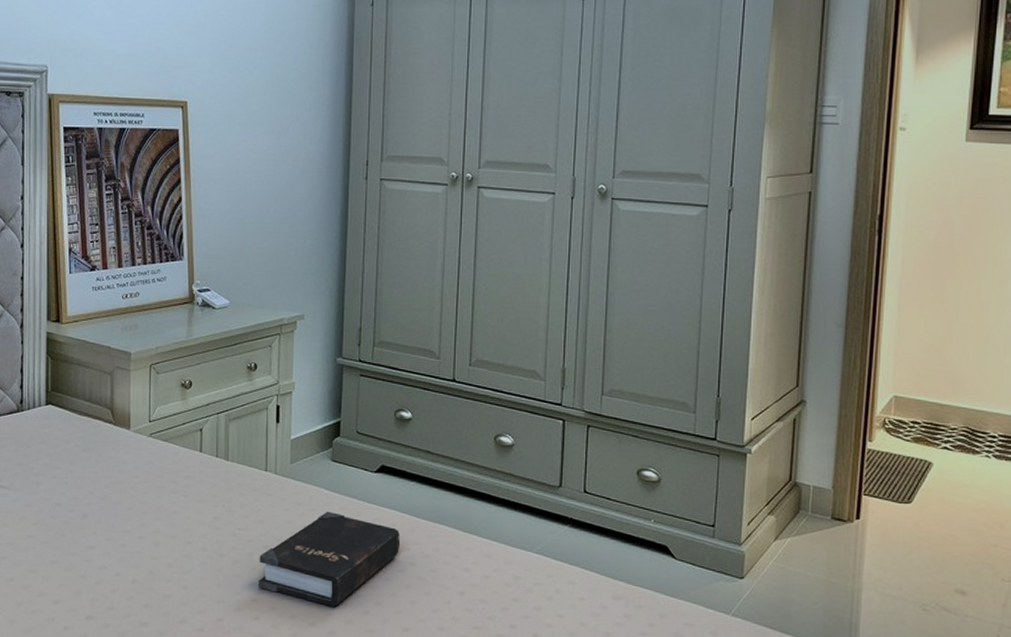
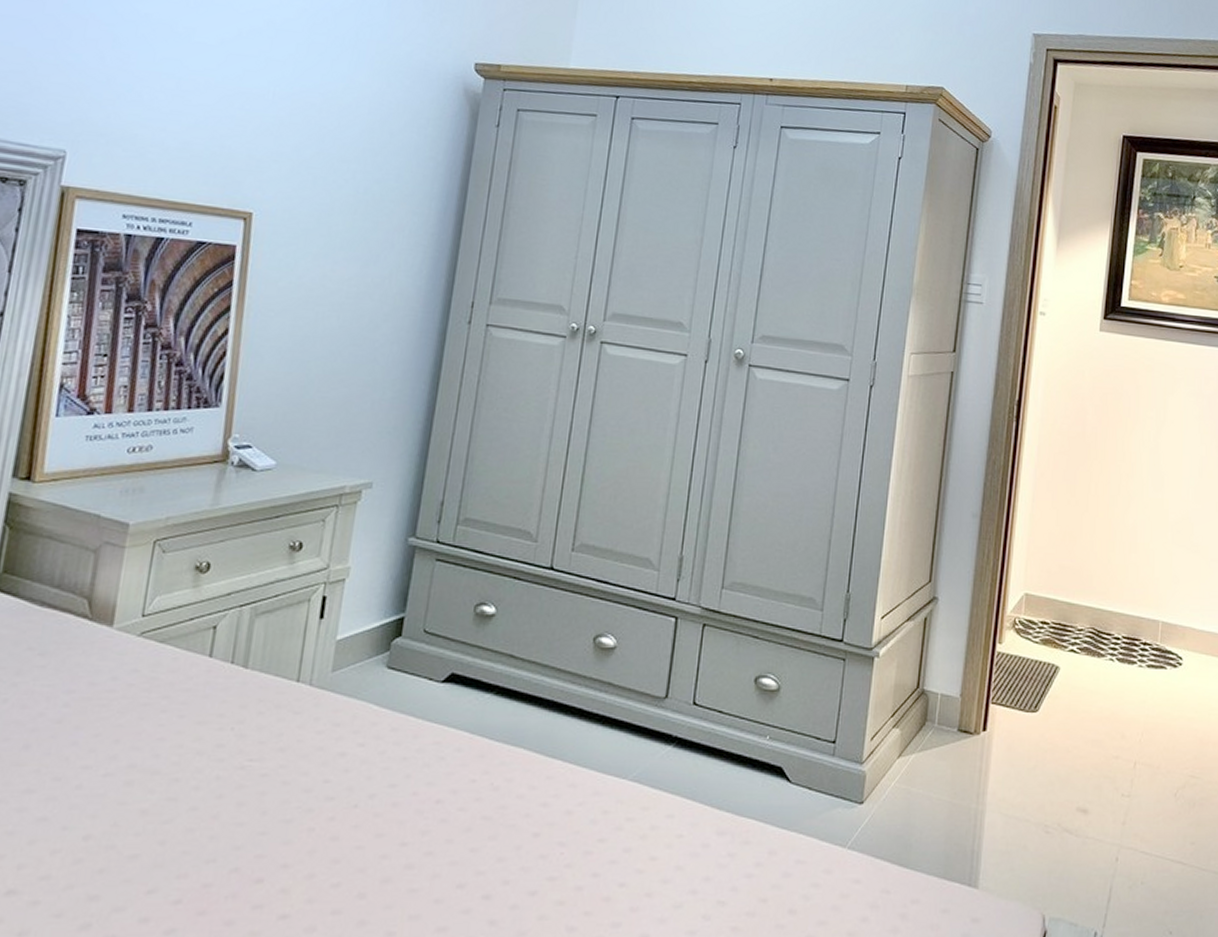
hardback book: present [257,511,401,607] -> none [266,733,466,860]

